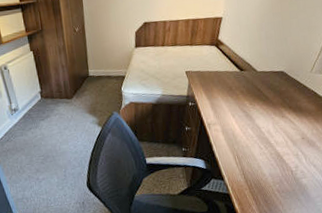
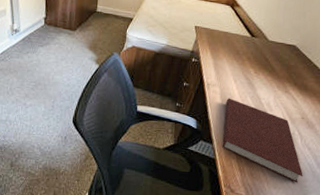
notebook: none [228,133,314,201] -> present [222,98,303,183]

